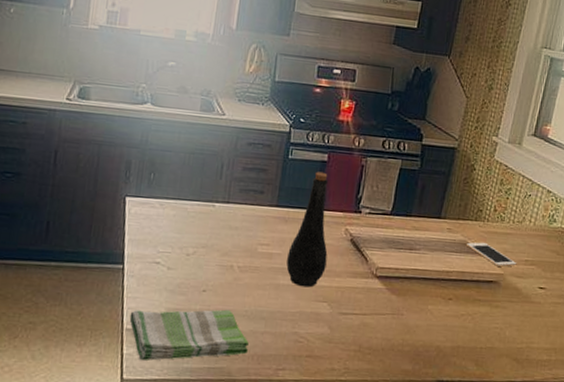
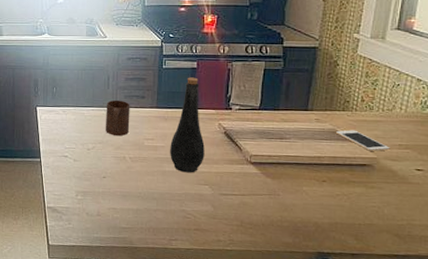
dish towel: present [129,309,249,361] -> none [49,192,144,231]
cup: none [212,193,246,239] -> present [106,100,130,136]

